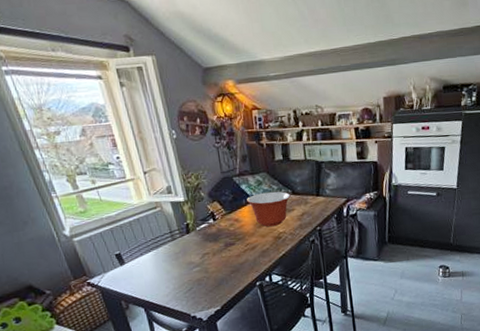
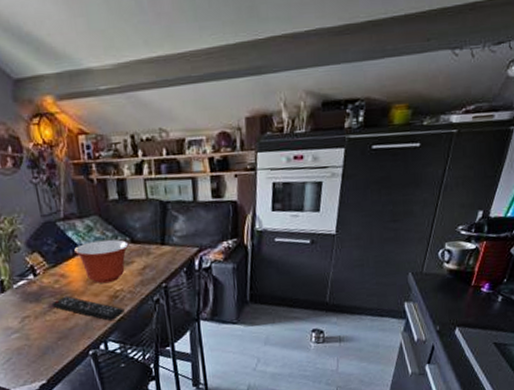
remote control: none [227,237,286,258] -> present [51,296,125,322]

